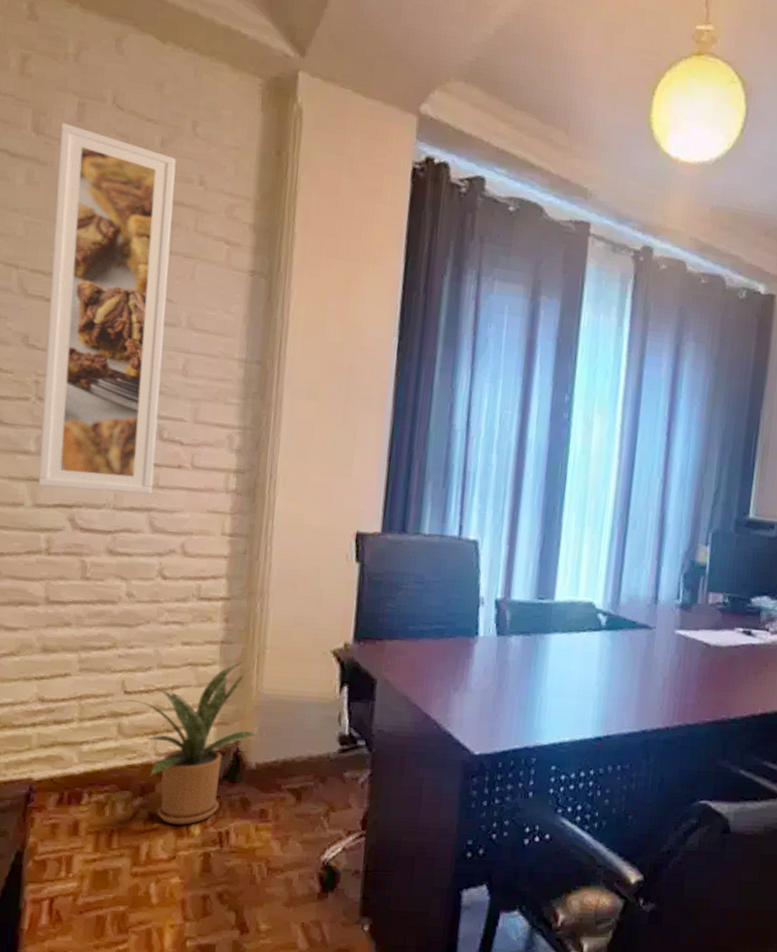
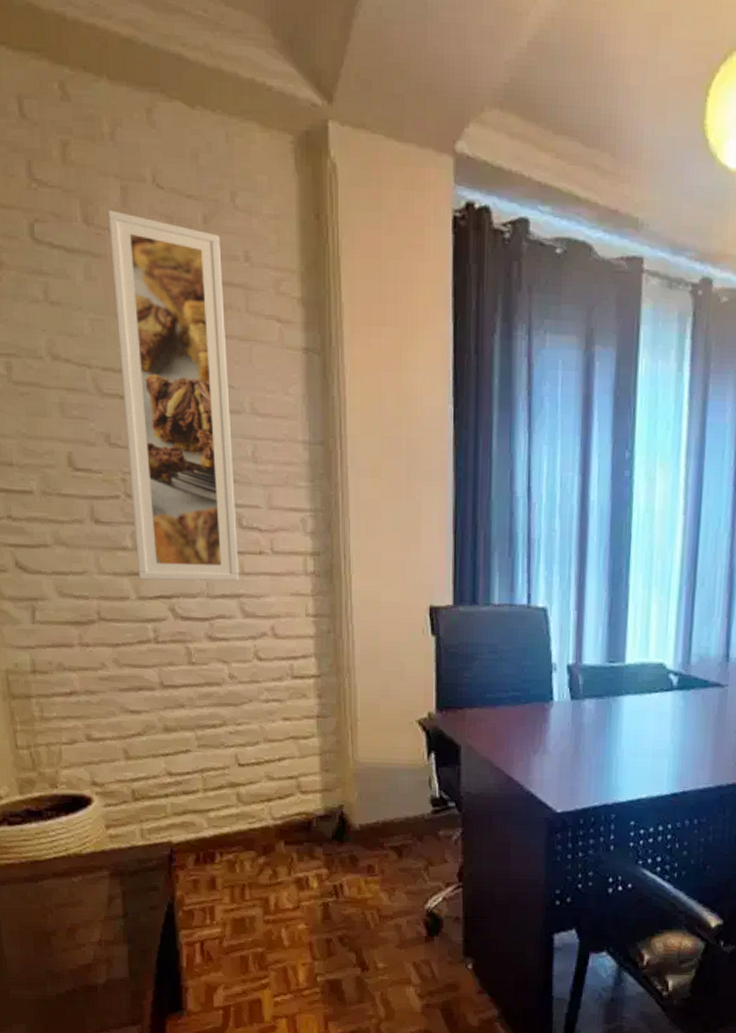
house plant: present [115,661,257,825] -> none [231,734,358,879]

